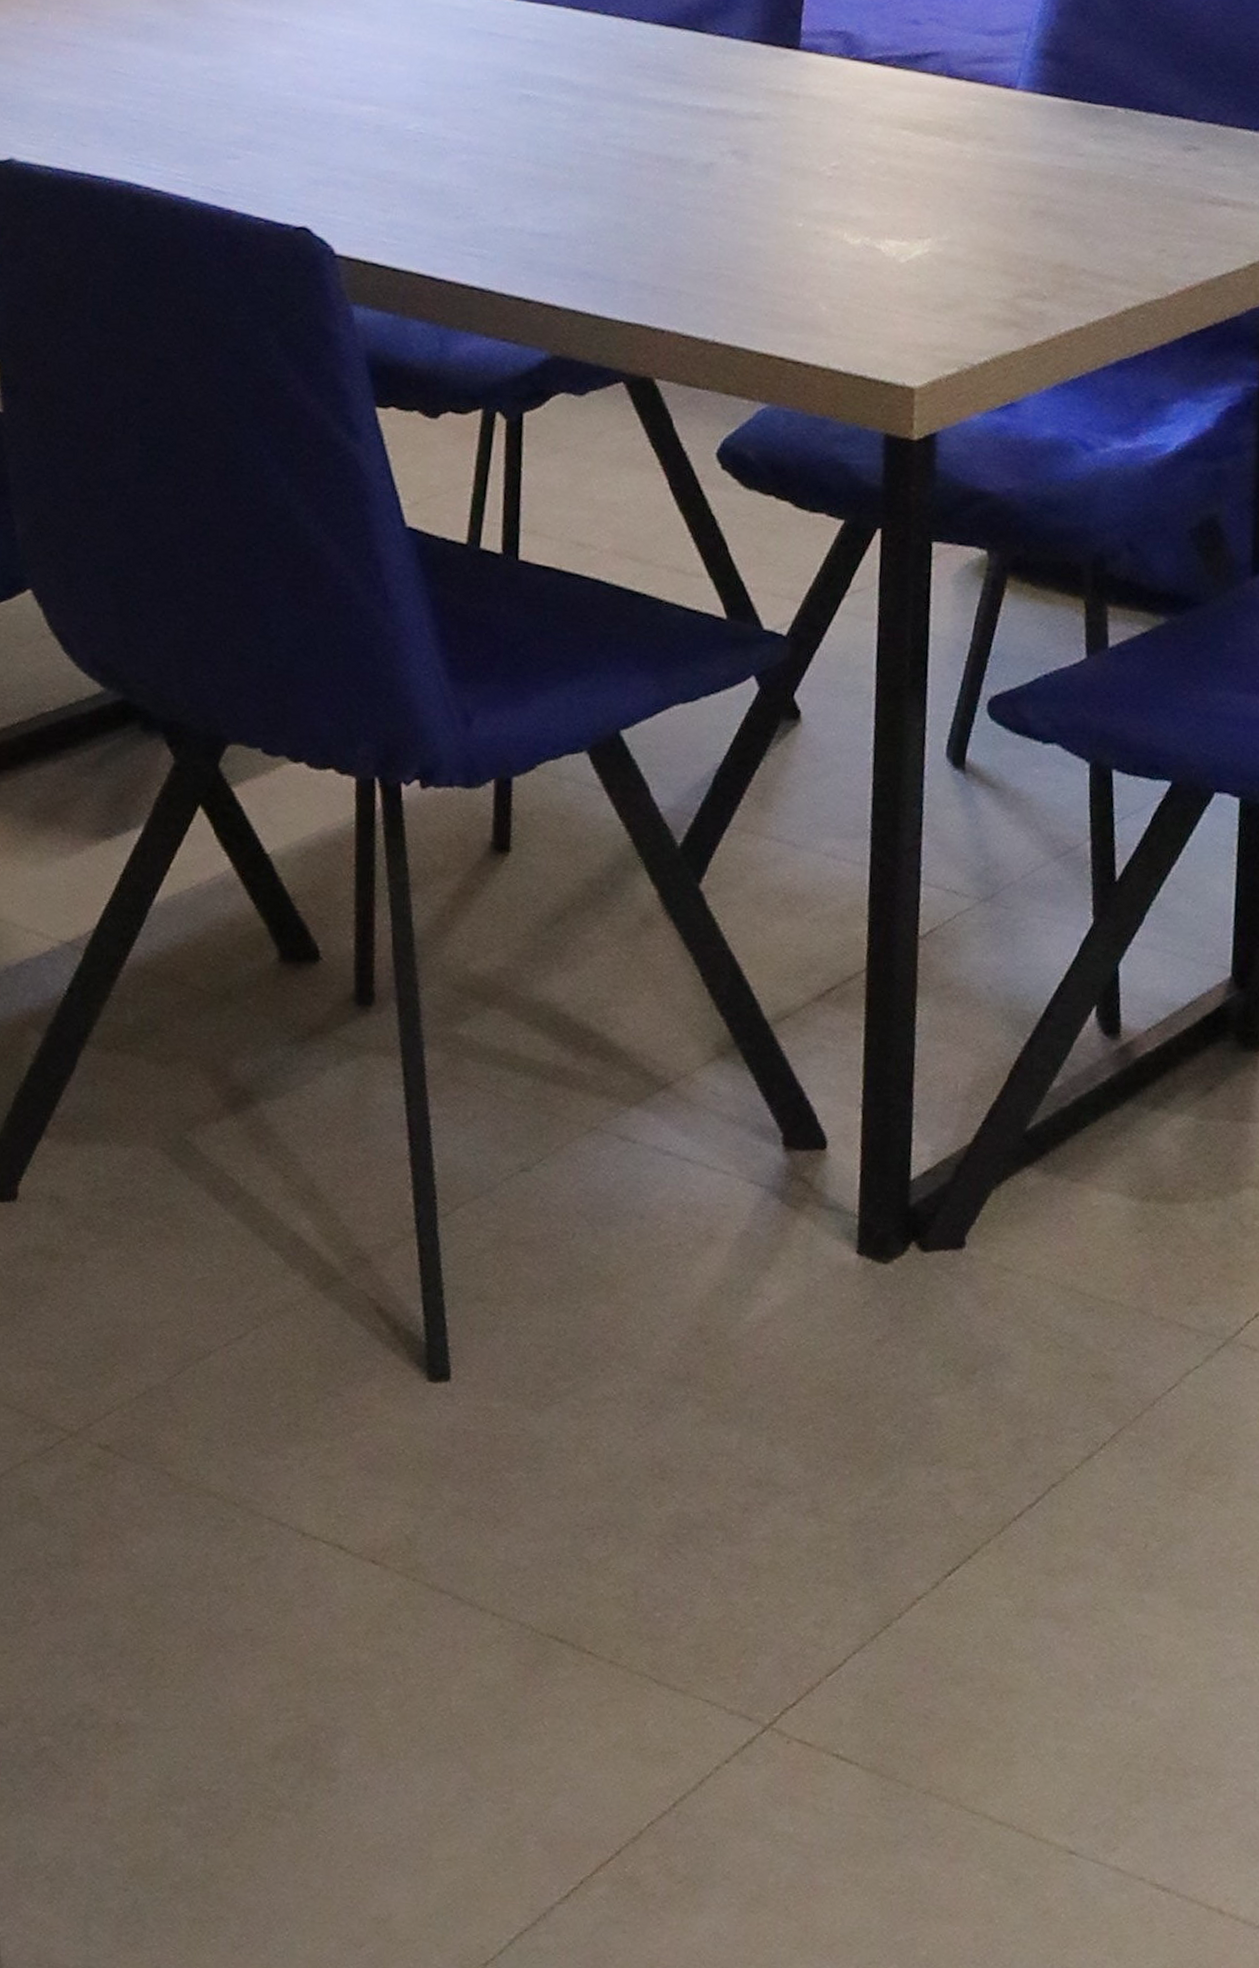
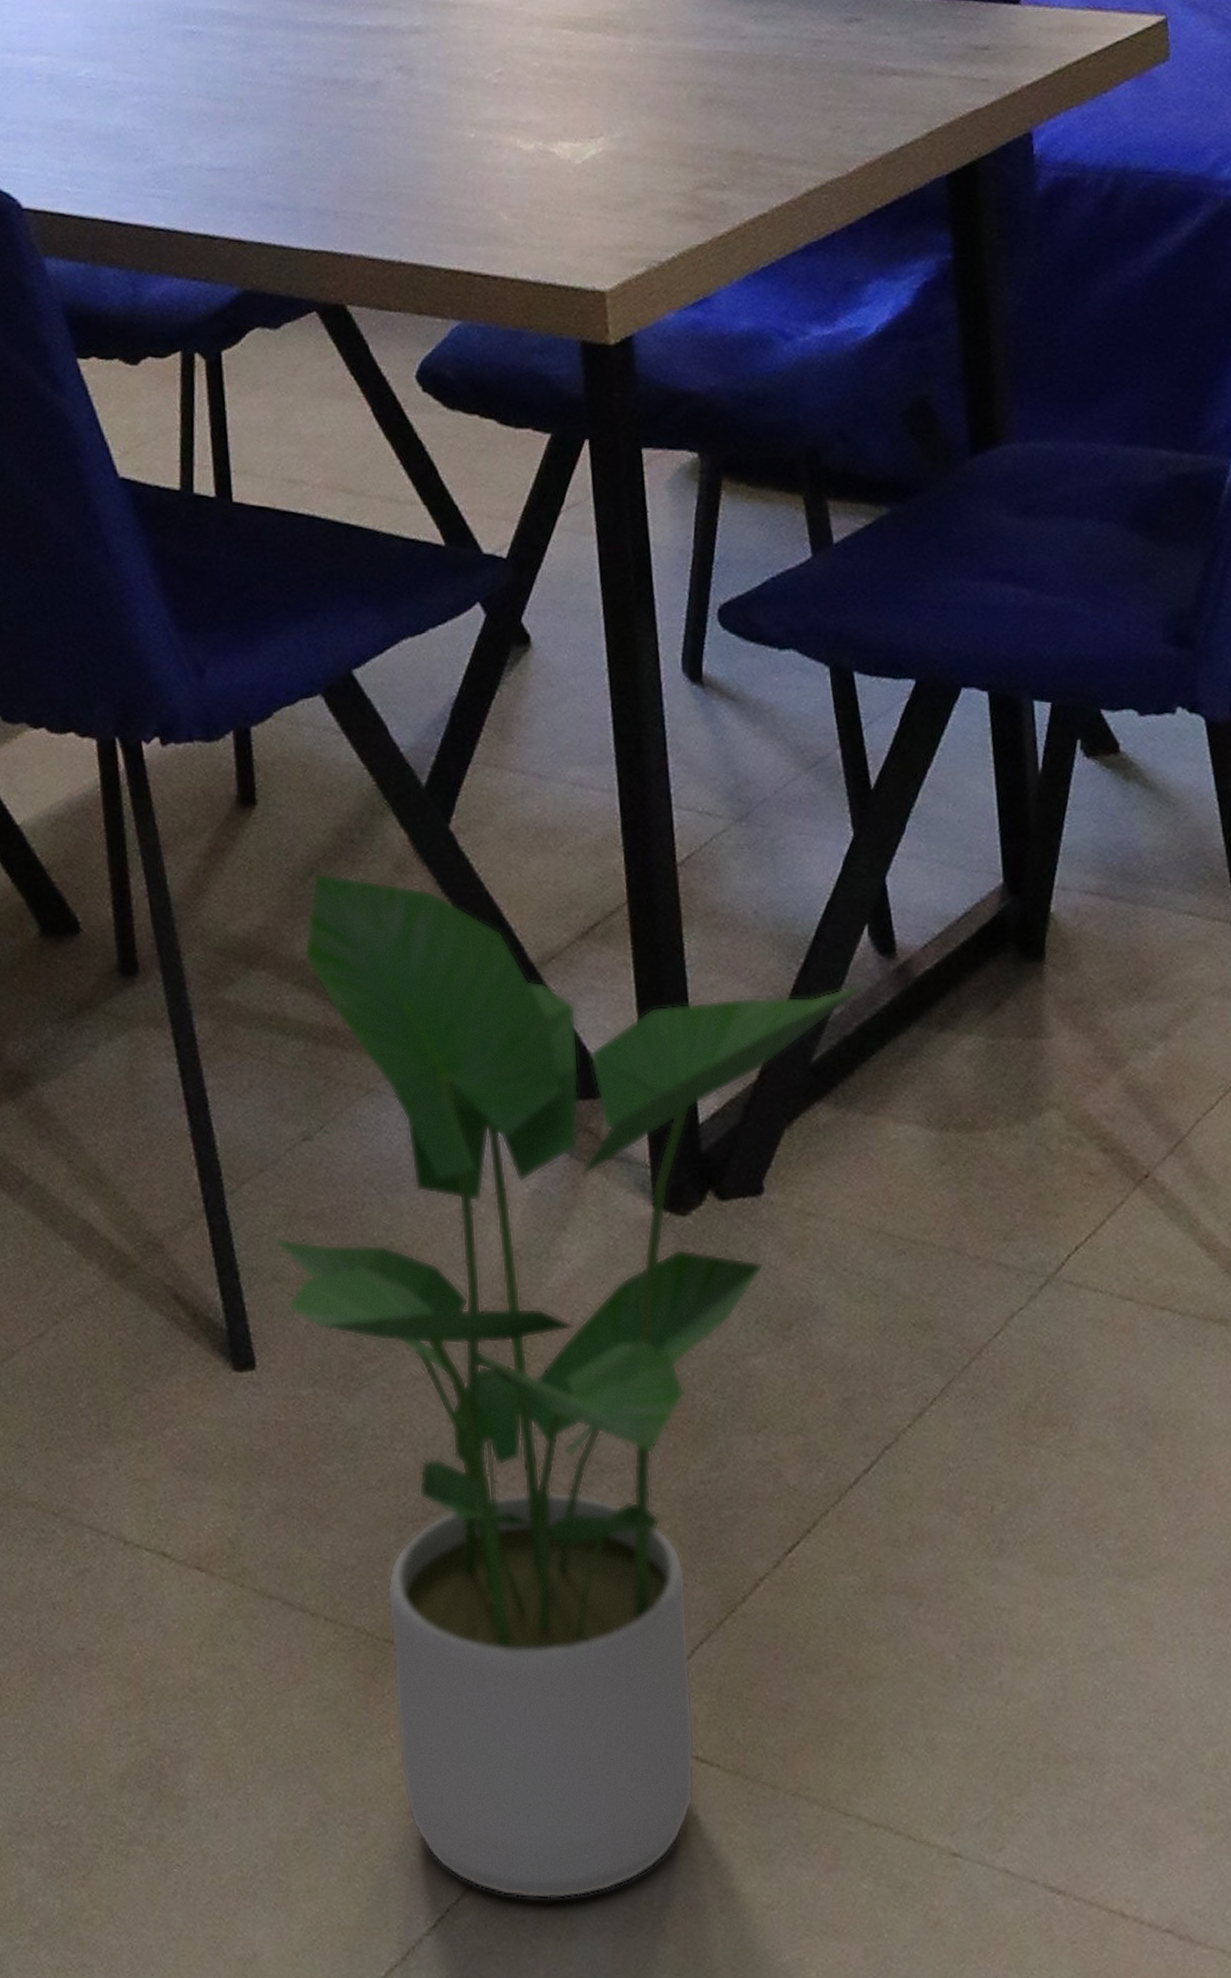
potted plant: none [482,921,1090,1877] -> present [274,873,868,1900]

